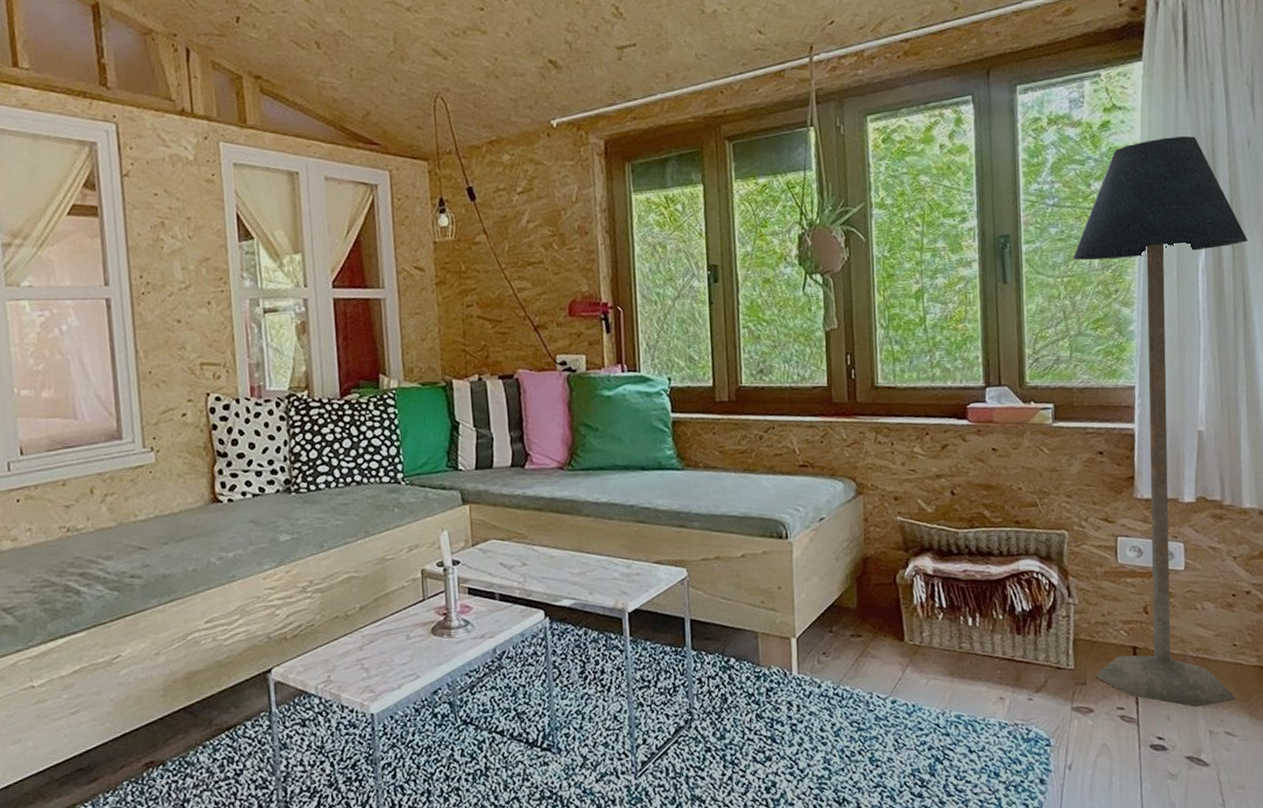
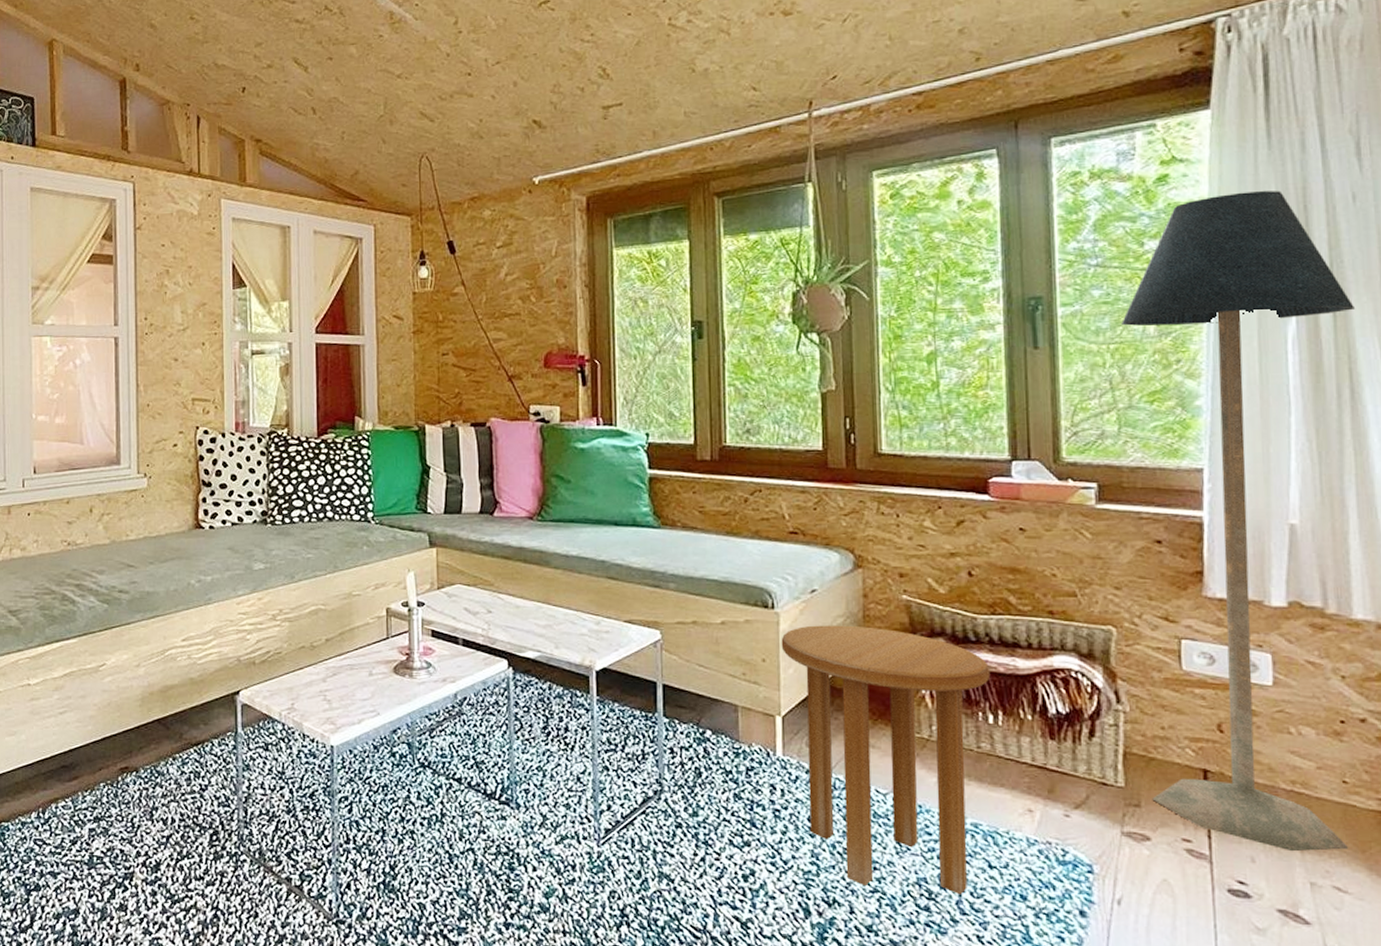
side table: none [794,548,970,783] -> present [781,625,991,895]

